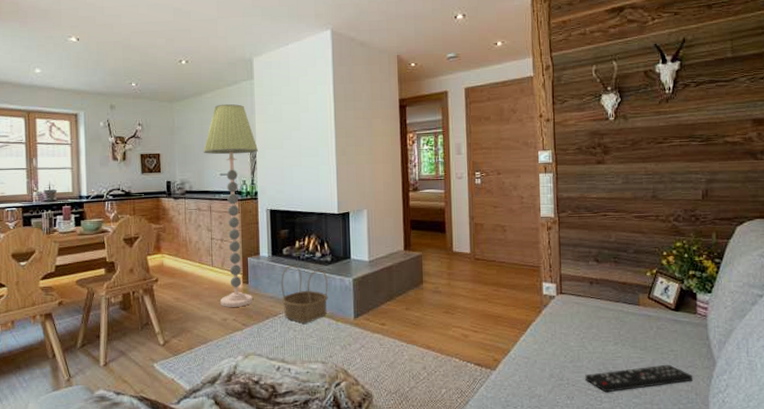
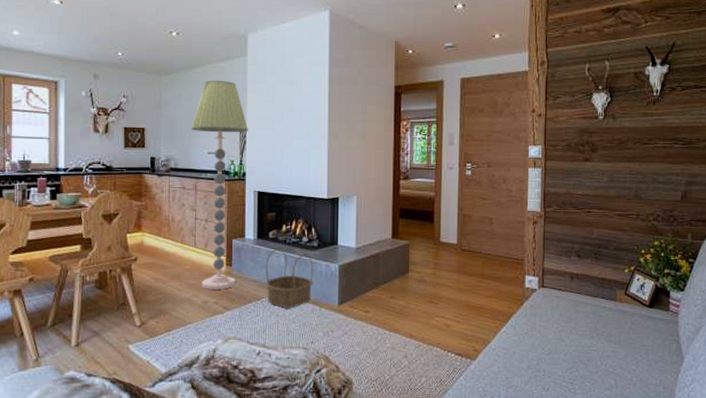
remote control: present [585,364,694,393] -> none [561,358,662,385]

